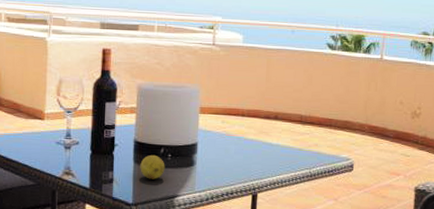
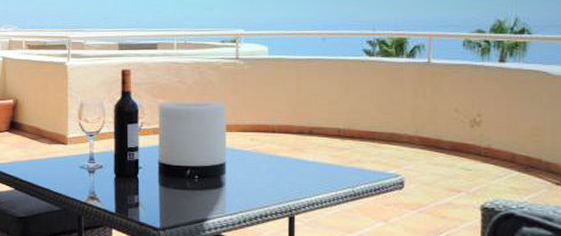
fruit: present [140,154,165,180] -> none [166,176,193,203]

